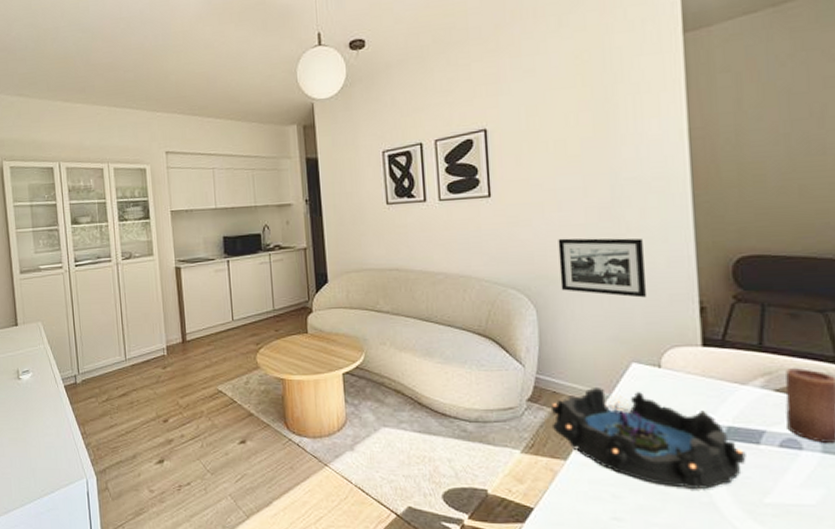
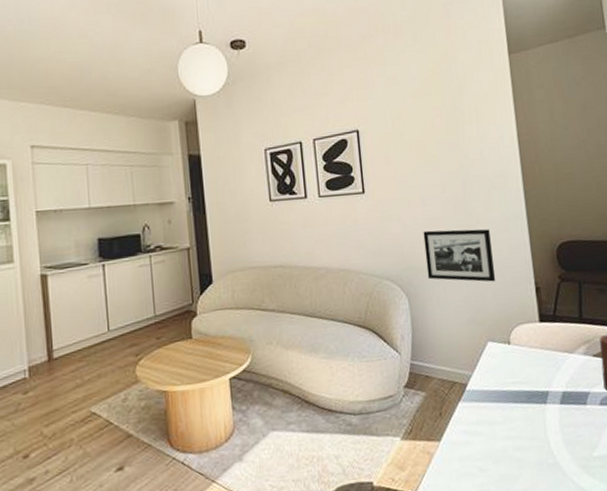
decorative bowl: present [550,388,746,489] -> none [424,368,578,453]

